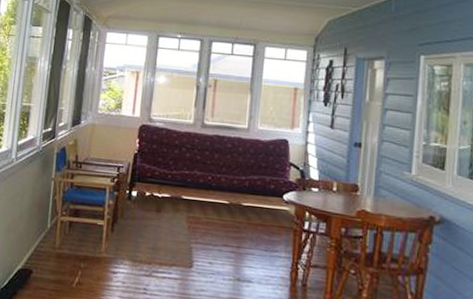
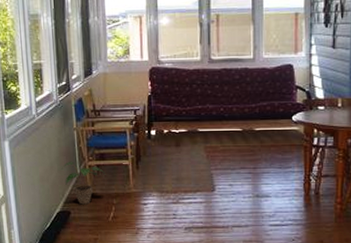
potted plant: none [30,213,77,265] -> present [61,161,106,205]

